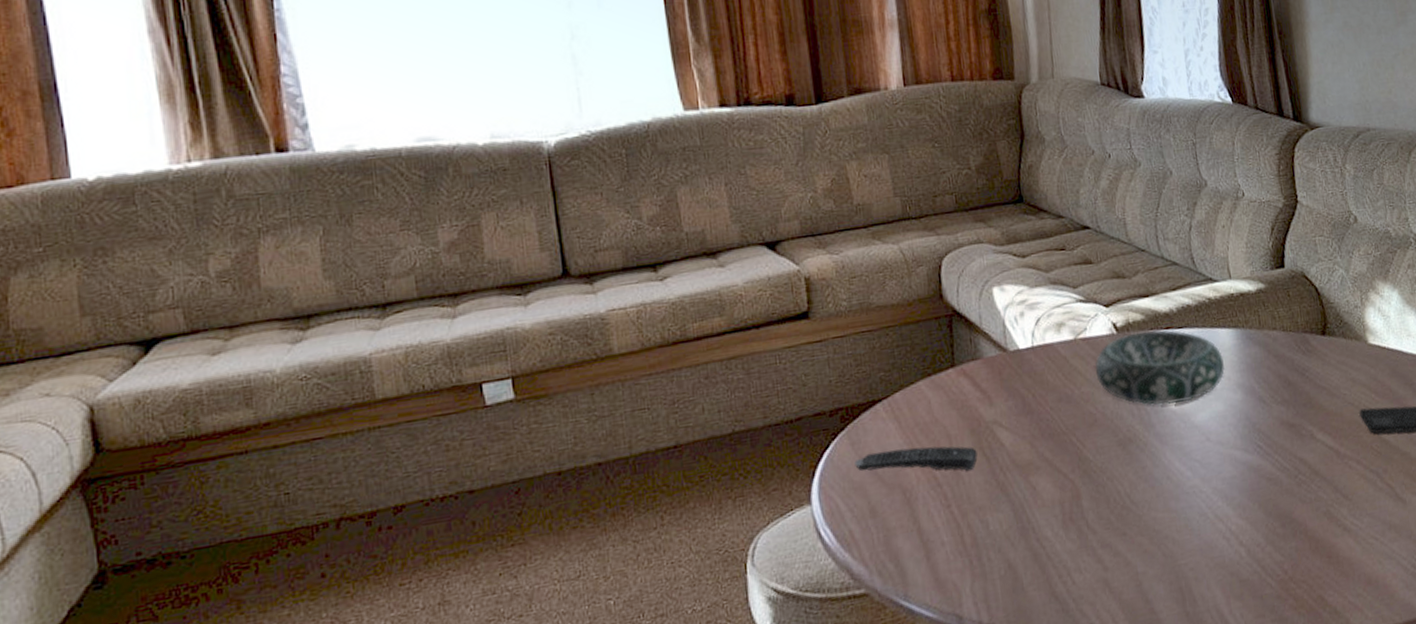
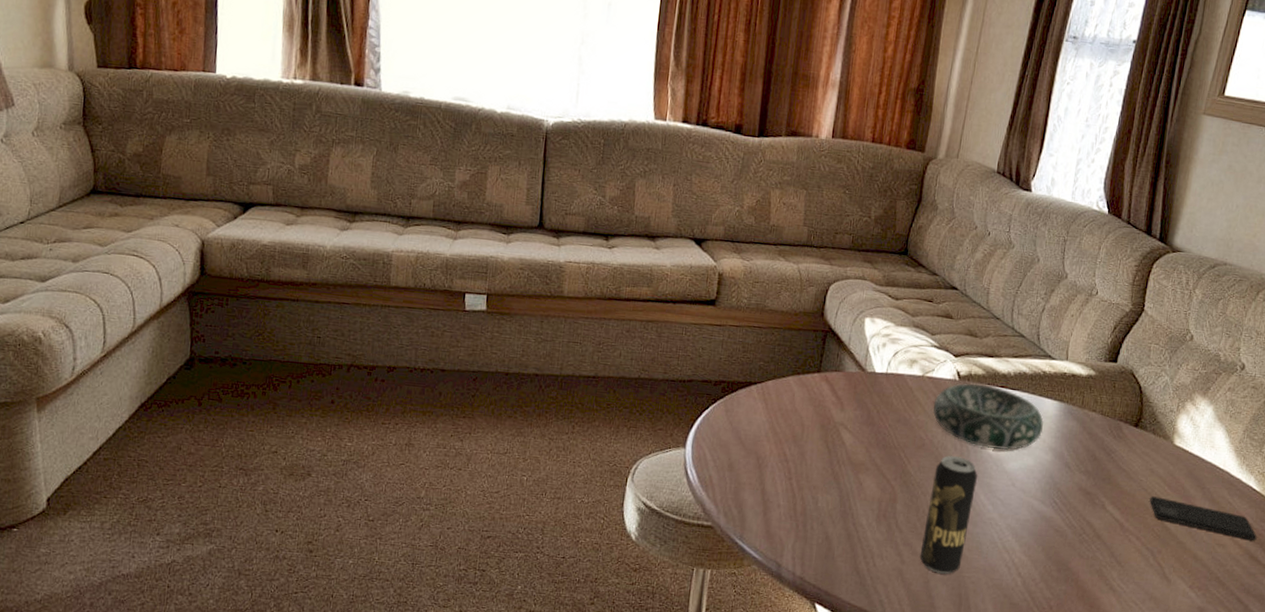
remote control: present [854,446,978,472] -> none [725,421,822,457]
beverage can: none [1116,423,1173,571] -> present [919,455,978,574]

